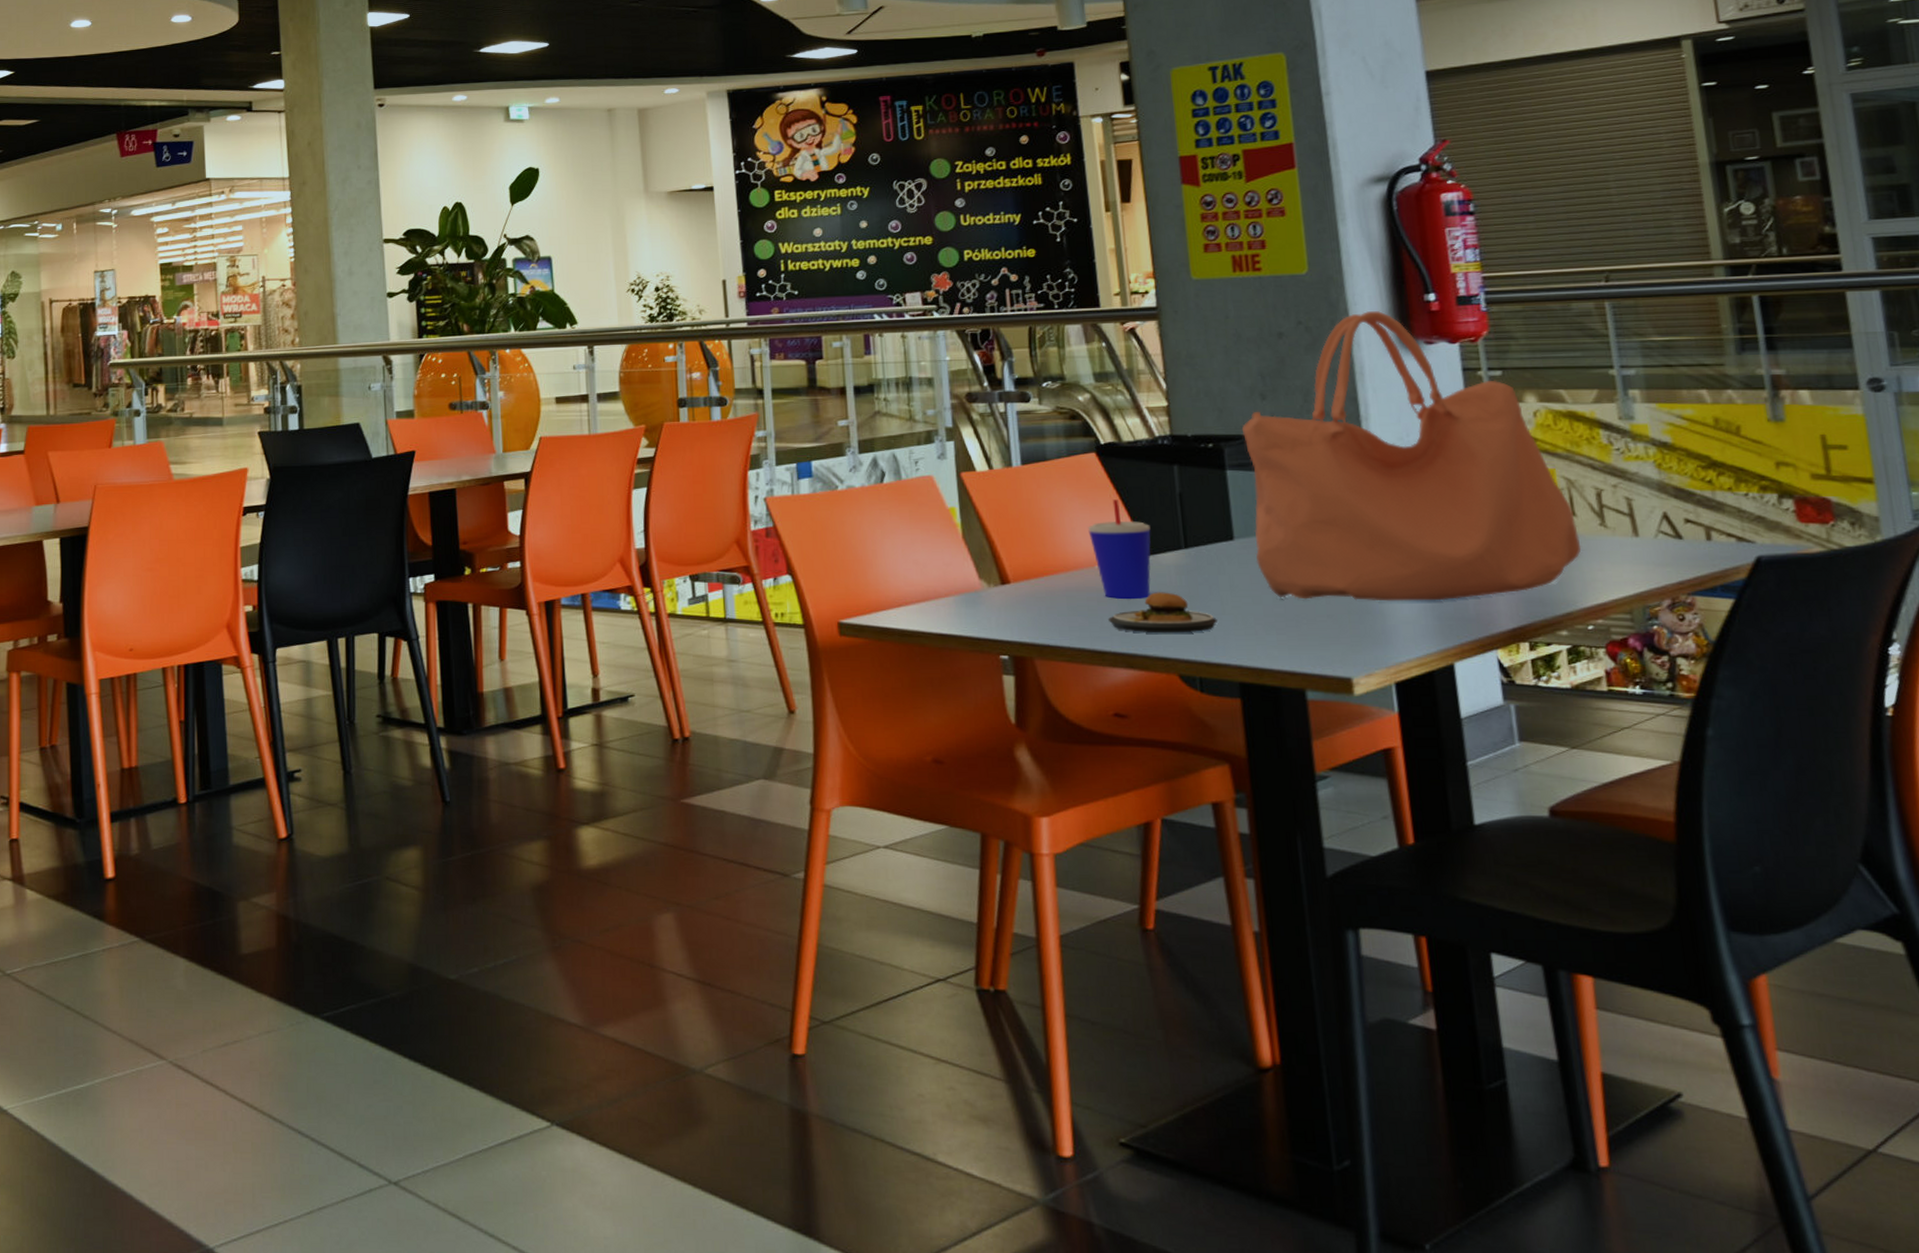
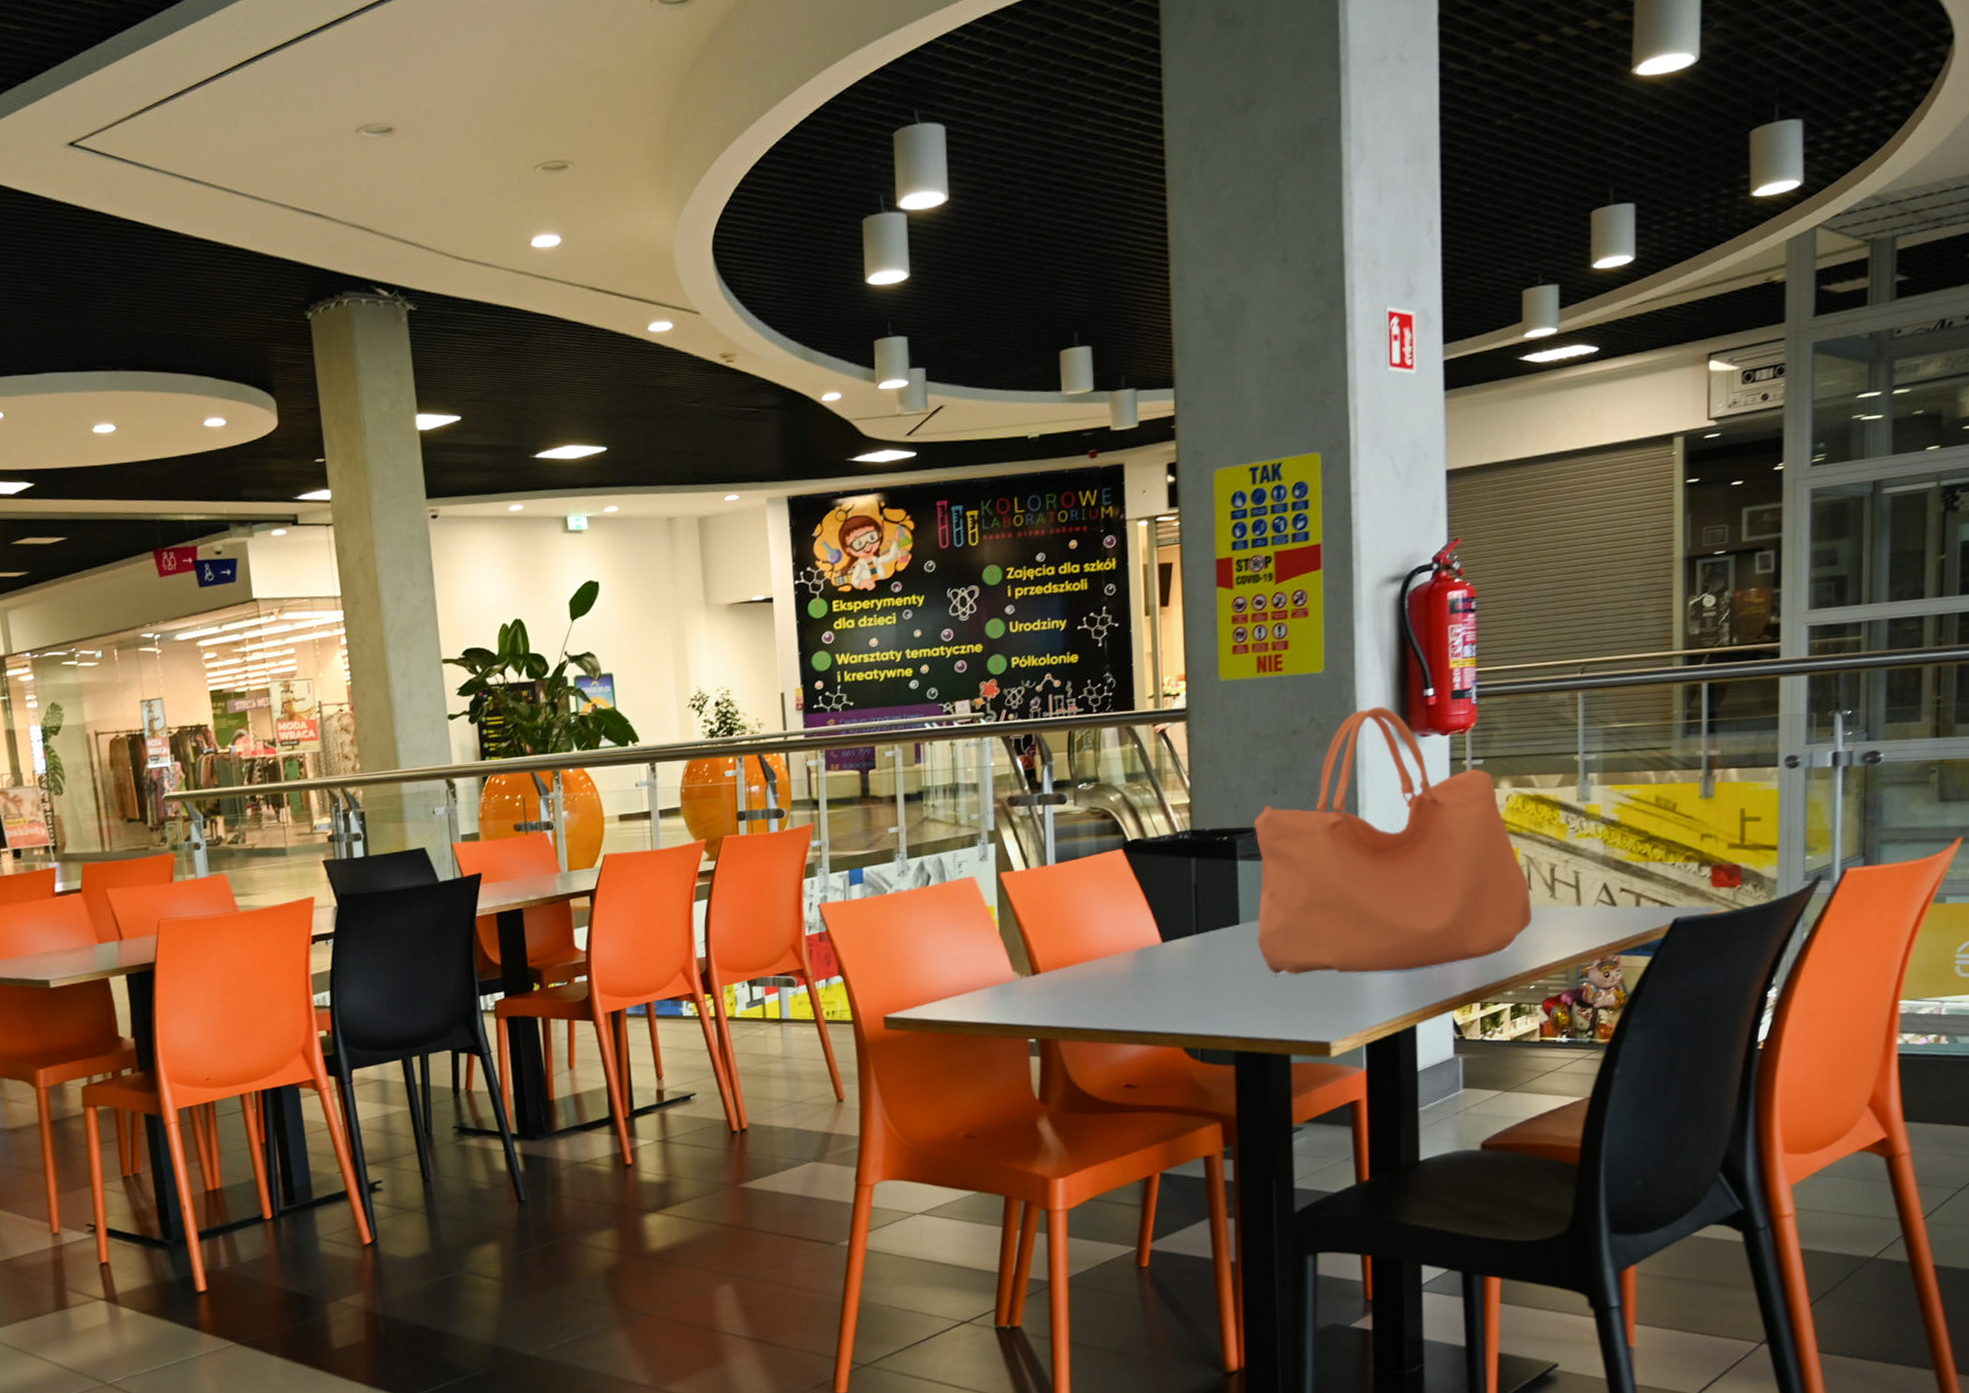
beverage cup: present [1088,499,1151,600] -> none [1112,892,1167,983]
burger: present [1107,592,1217,633] -> none [1124,974,1220,1012]

